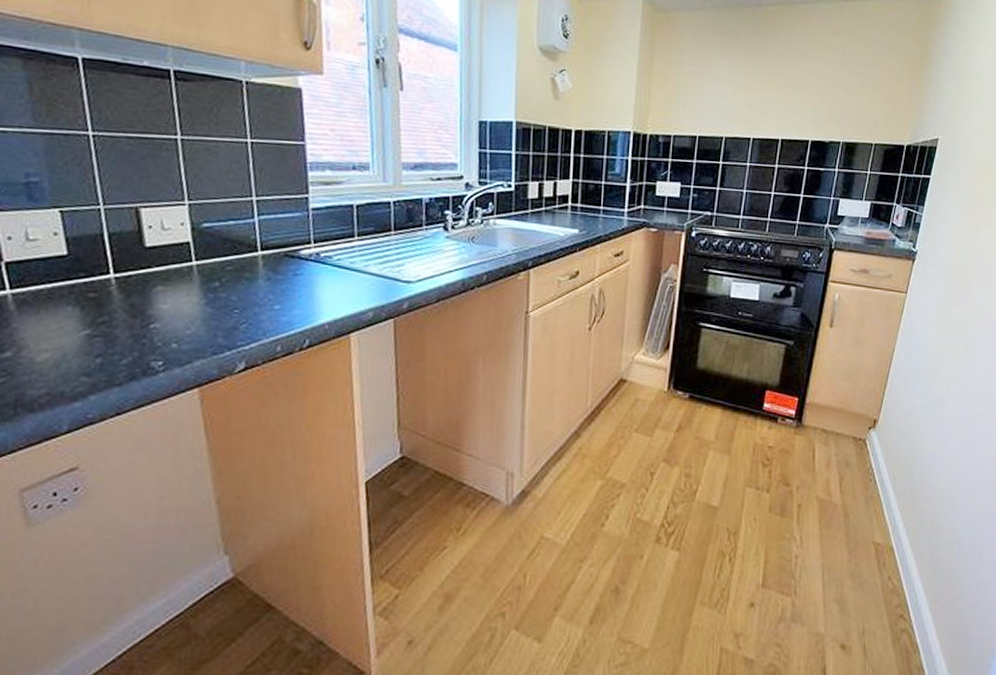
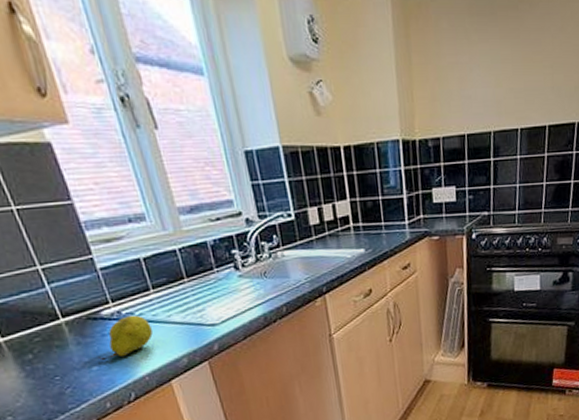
fruit: none [283,259,346,301] -> present [97,315,153,361]

